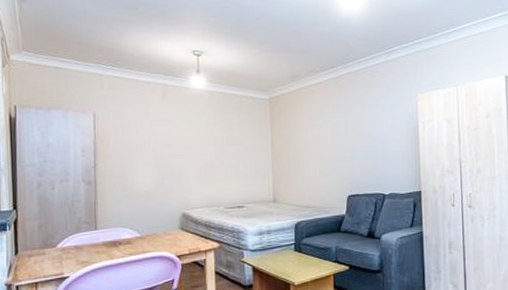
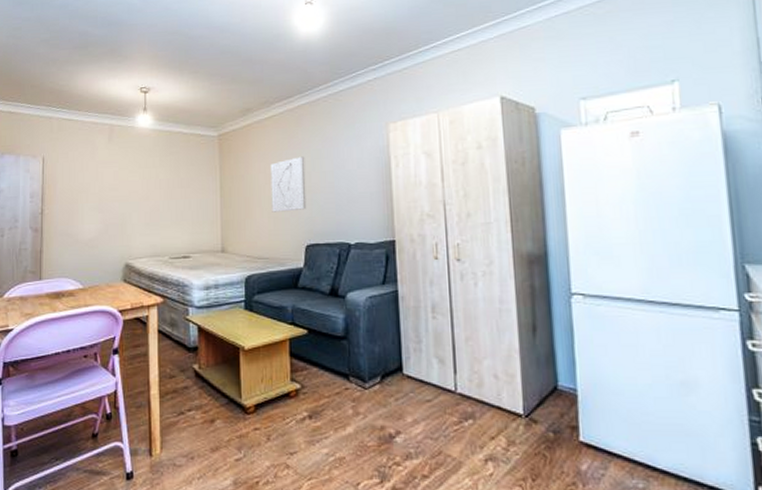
wall art: none [317,119,348,168] -> present [270,156,307,212]

